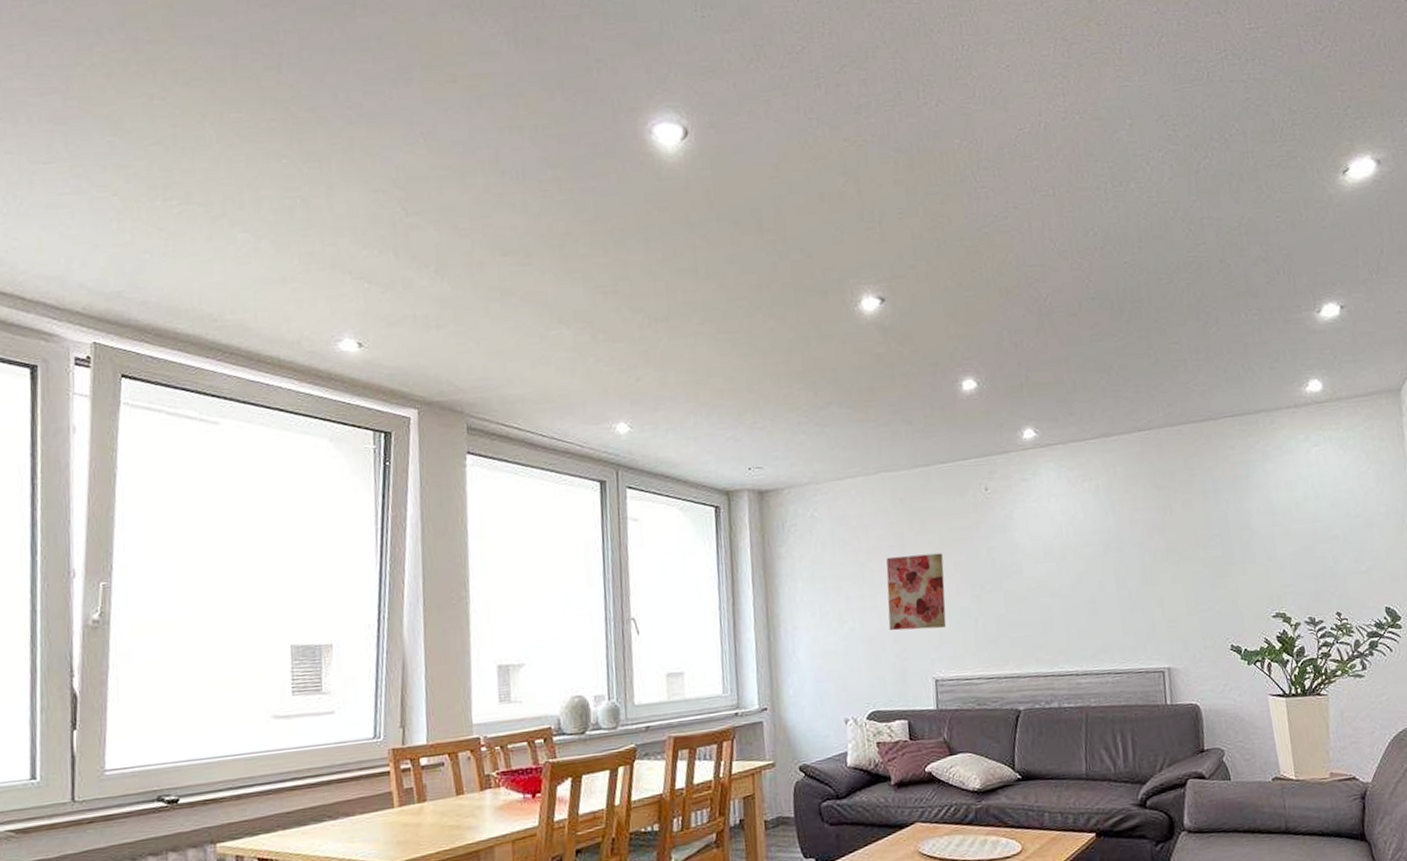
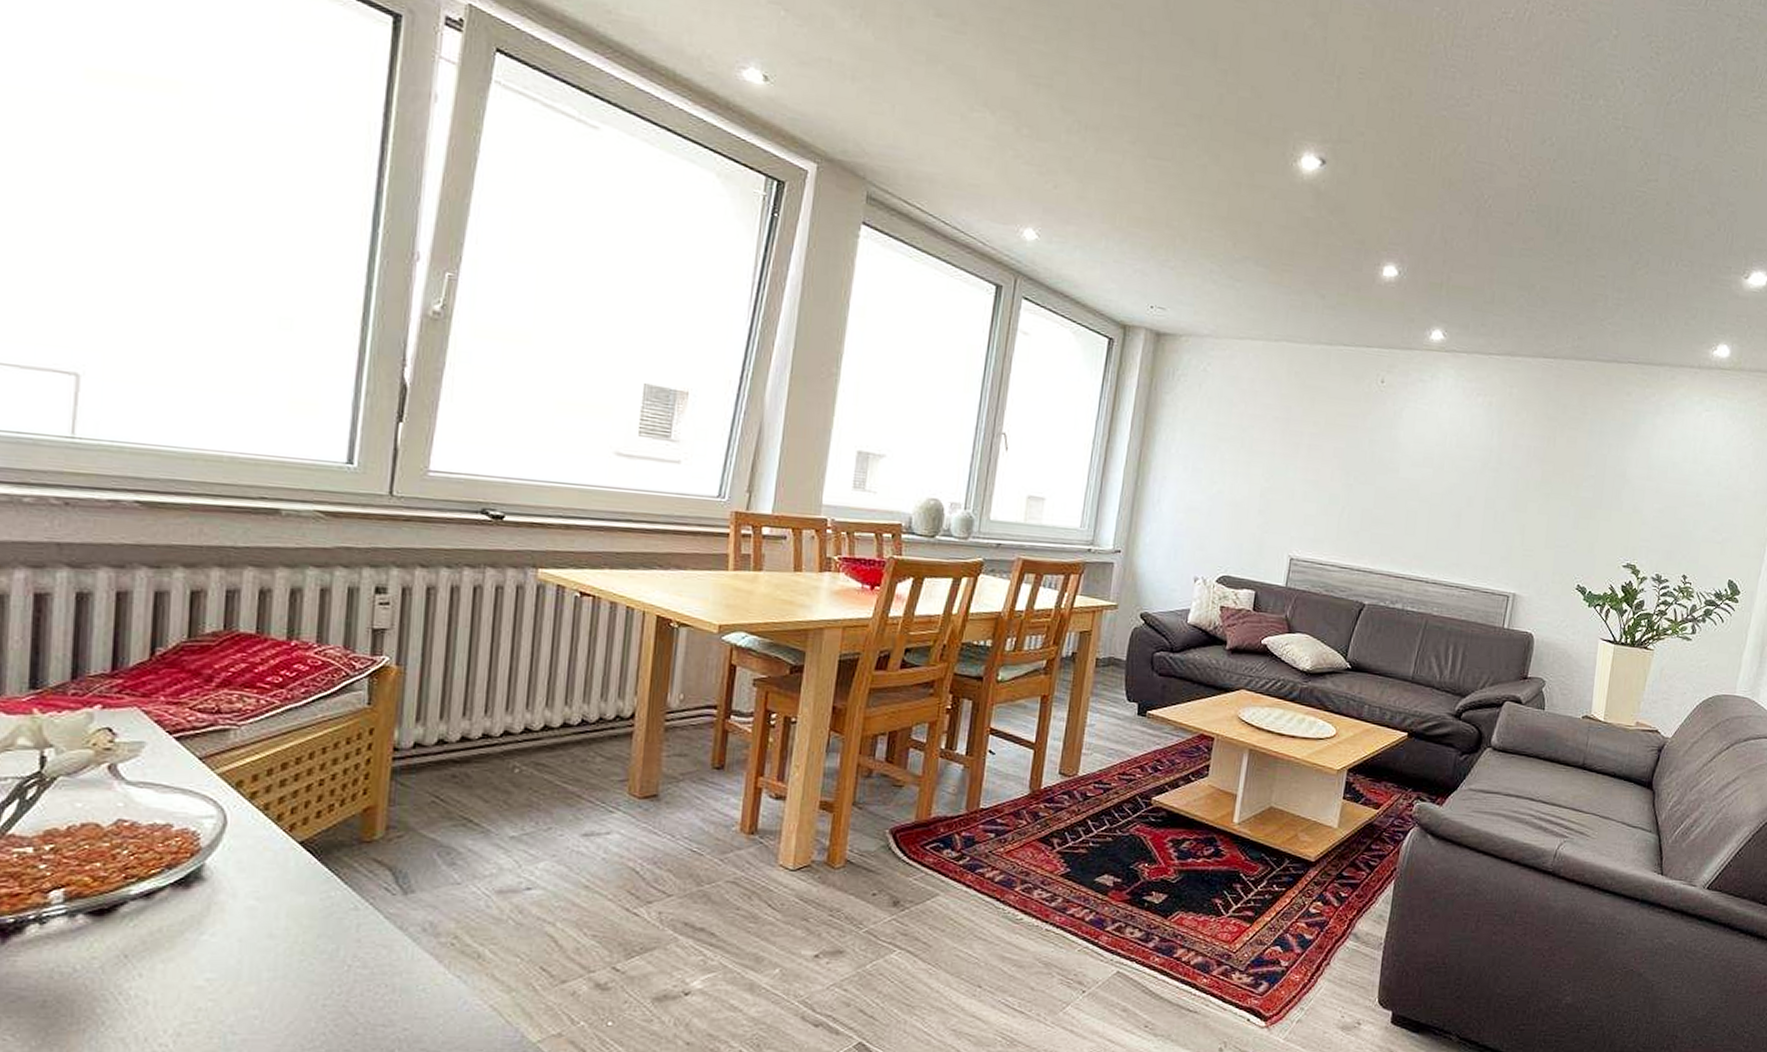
wall art: present [886,553,946,631] -> none [1256,429,1325,510]

